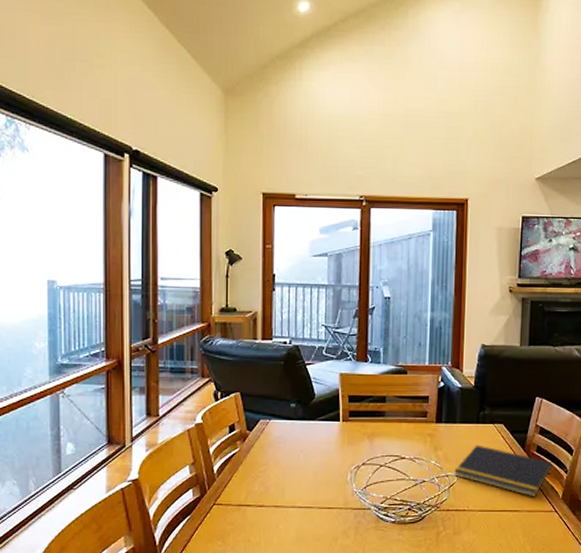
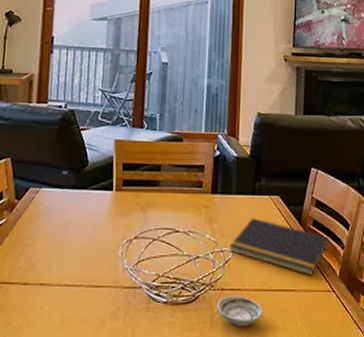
saucer: none [442,516,487,543] -> present [217,296,263,327]

